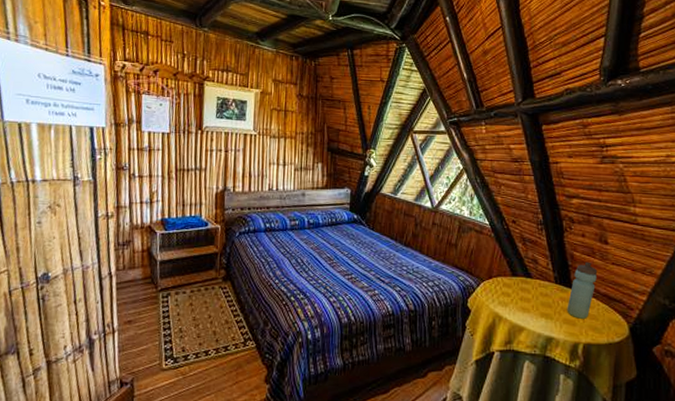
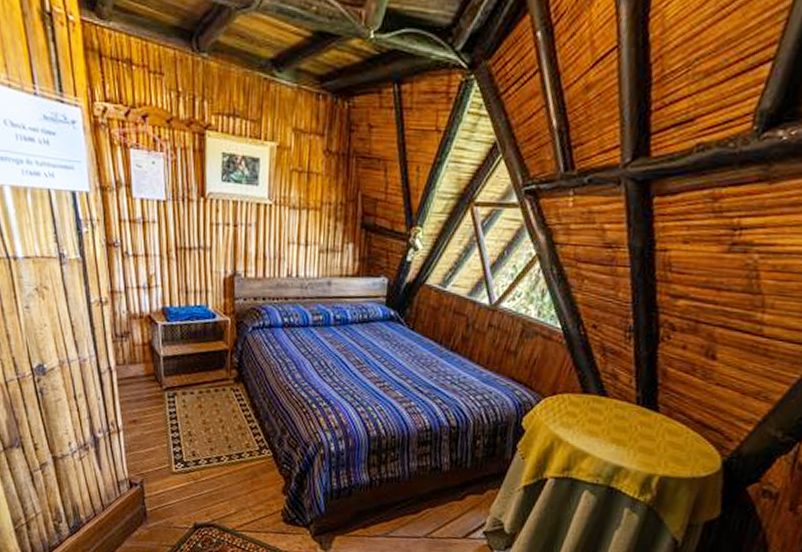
water bottle: present [567,261,598,319] -> none [645,380,695,448]

